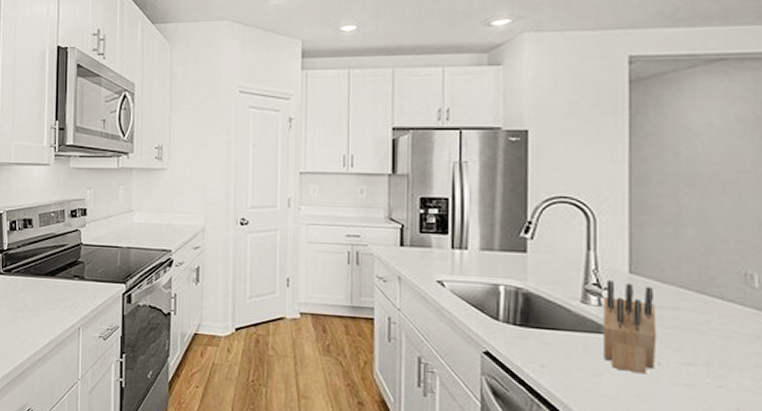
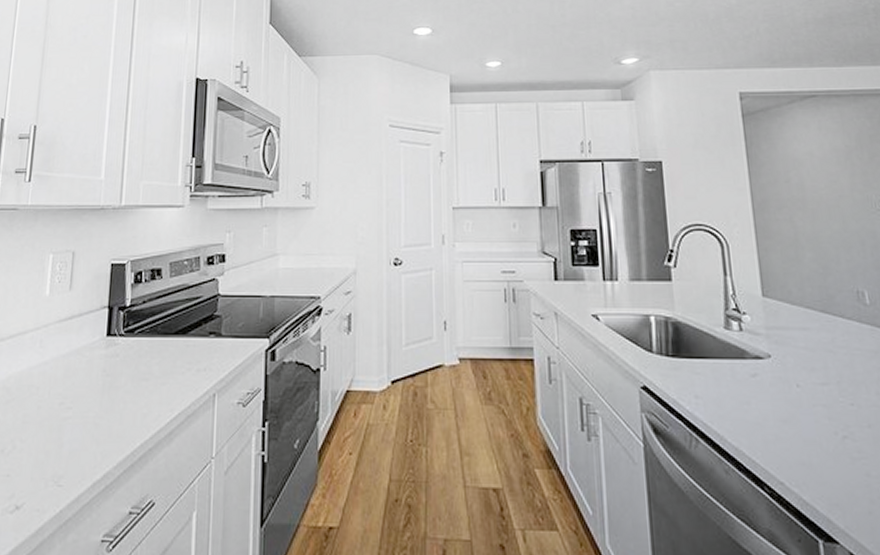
knife block: present [602,281,657,375] -> none [743,305,795,398]

